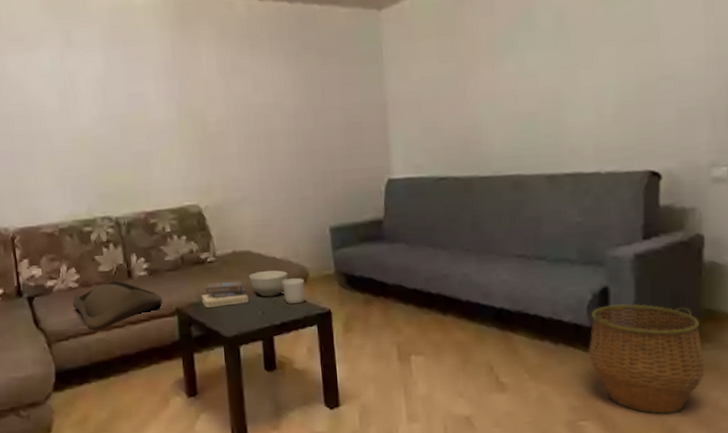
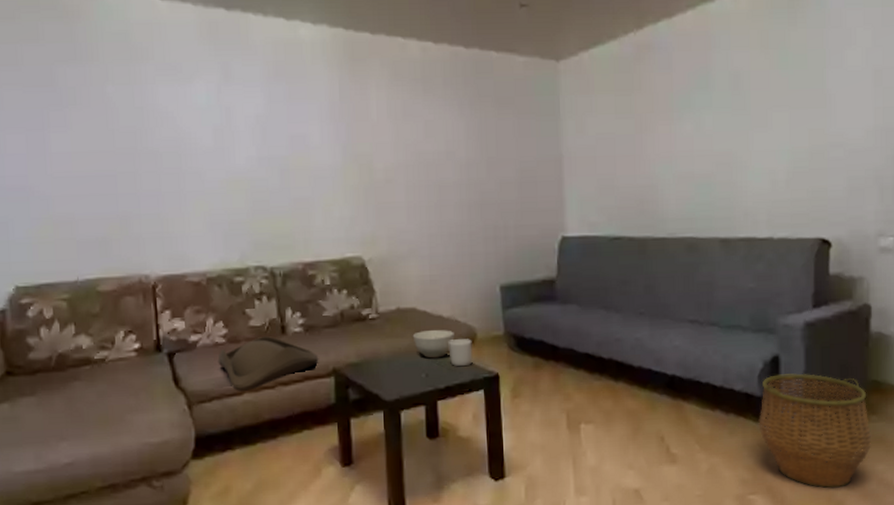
books: present [201,280,249,309] -> none [360,340,412,370]

